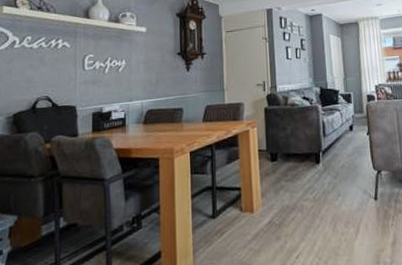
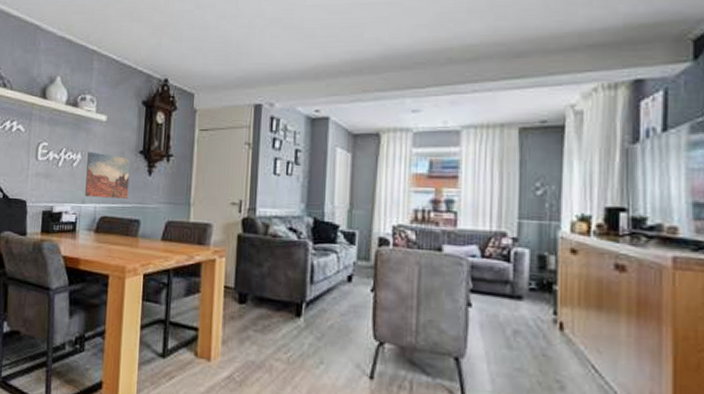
wall art: none [131,58,171,95] -> present [85,152,131,199]

